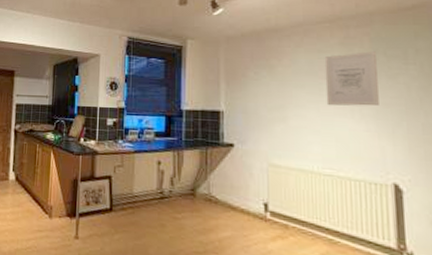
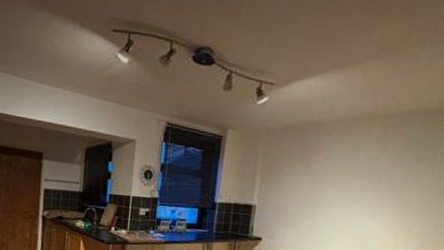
wall art: present [324,51,379,107] -> none [353,152,408,207]

